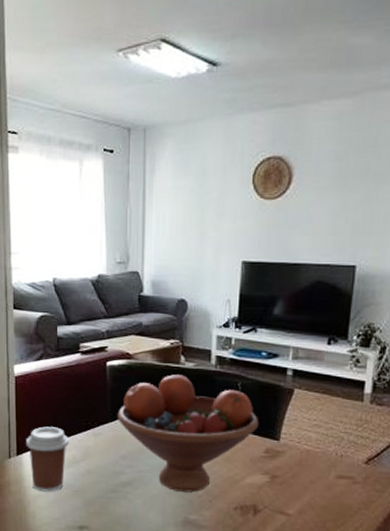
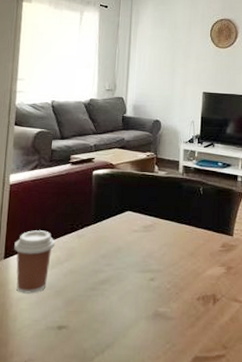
fruit bowl: present [117,374,259,493] -> none [99,181,217,286]

